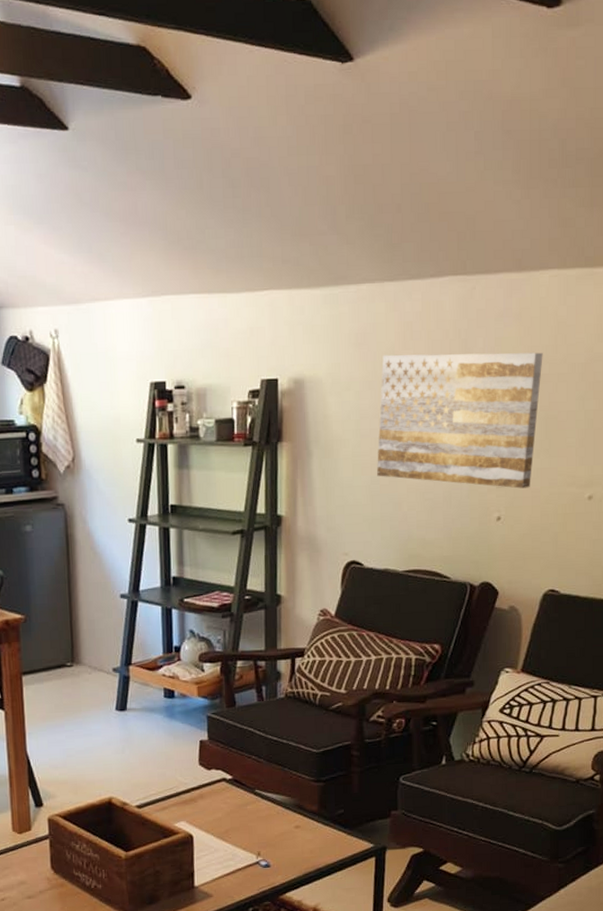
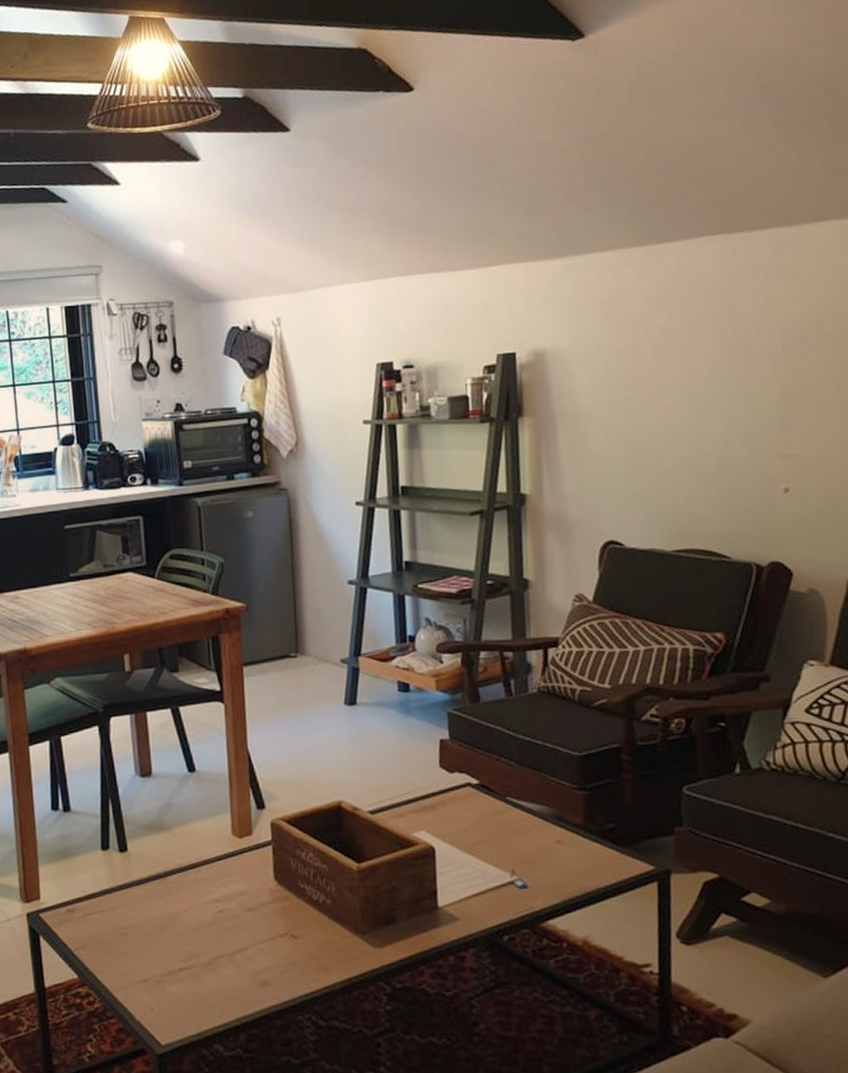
wall art: present [377,352,543,489] -> none [633,308,827,456]

